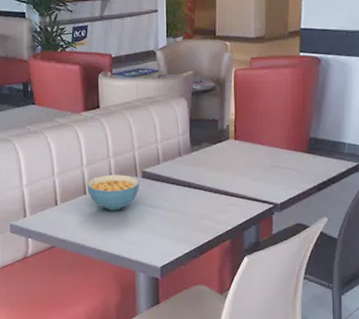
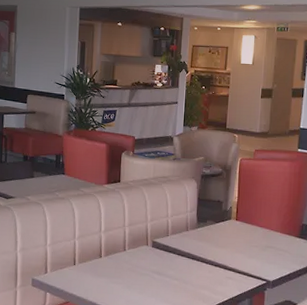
cereal bowl: present [86,174,140,210] -> none [102,241,150,274]

